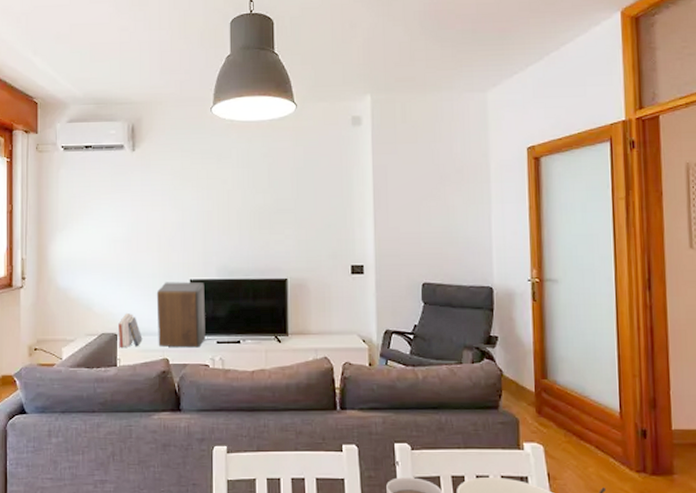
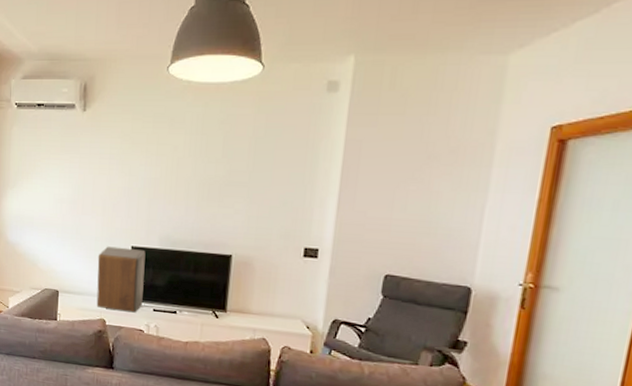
books: present [118,313,143,347] -> none [60,272,82,305]

